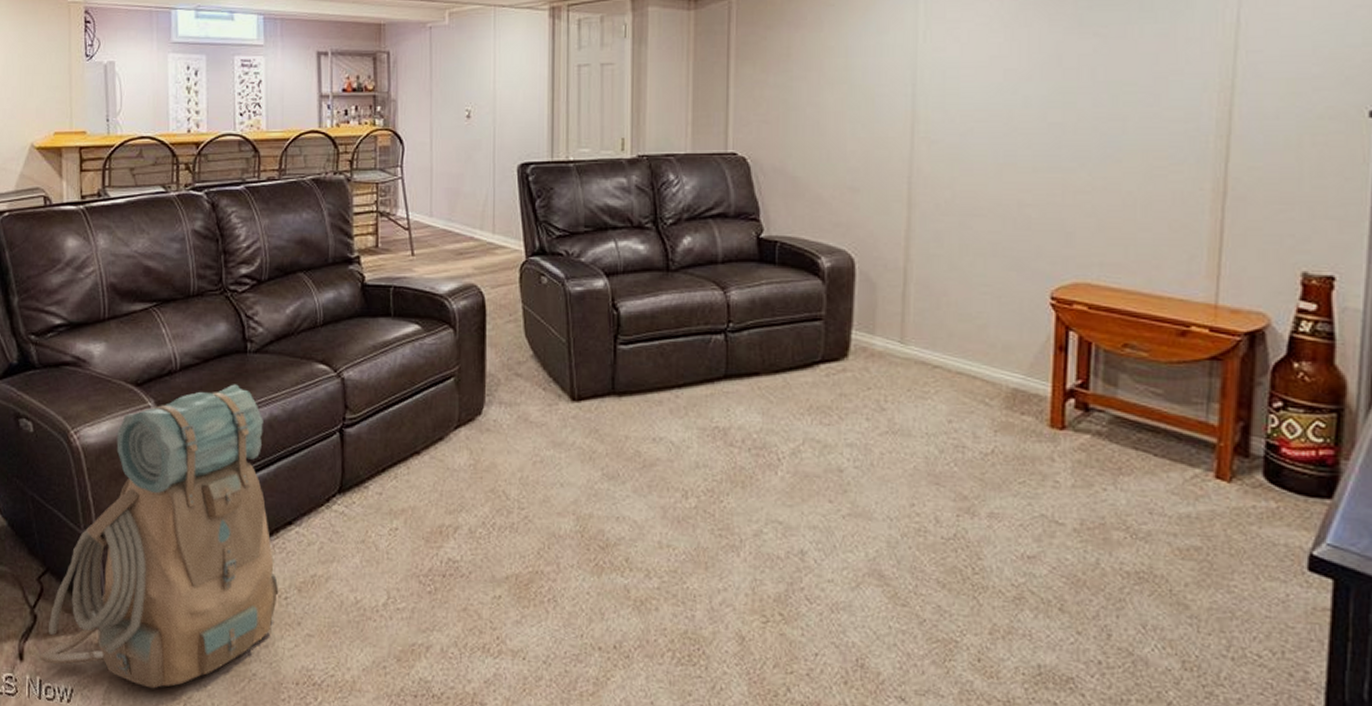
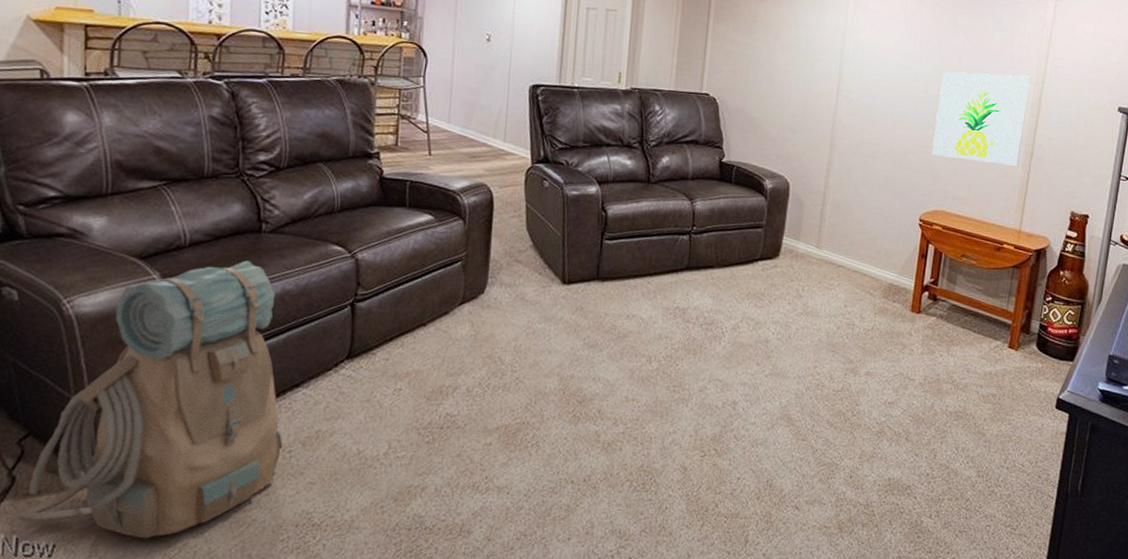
wall art: none [1061,81,1212,212] -> present [932,72,1031,166]

